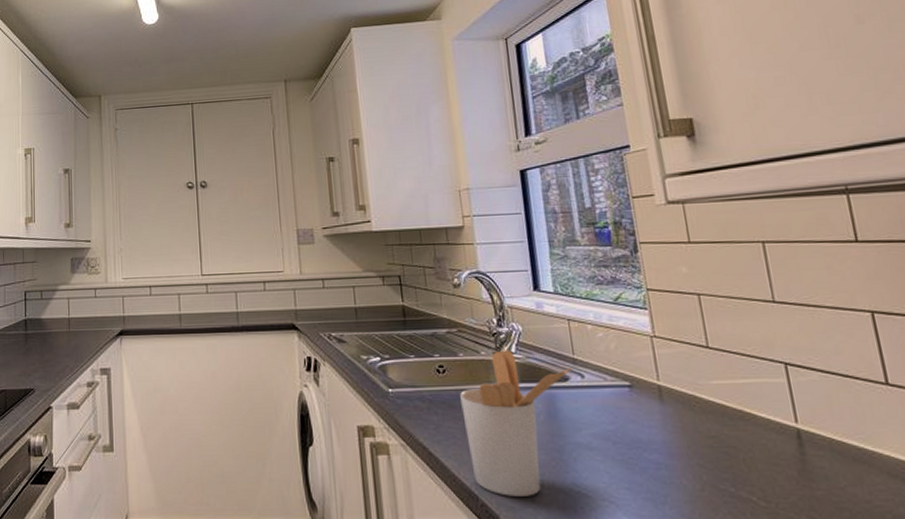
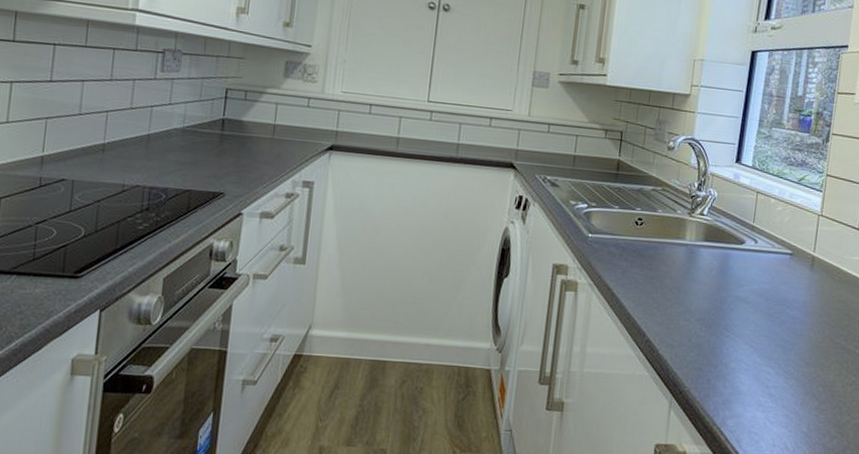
utensil holder: present [460,350,572,496] -> none [646,211,749,337]

